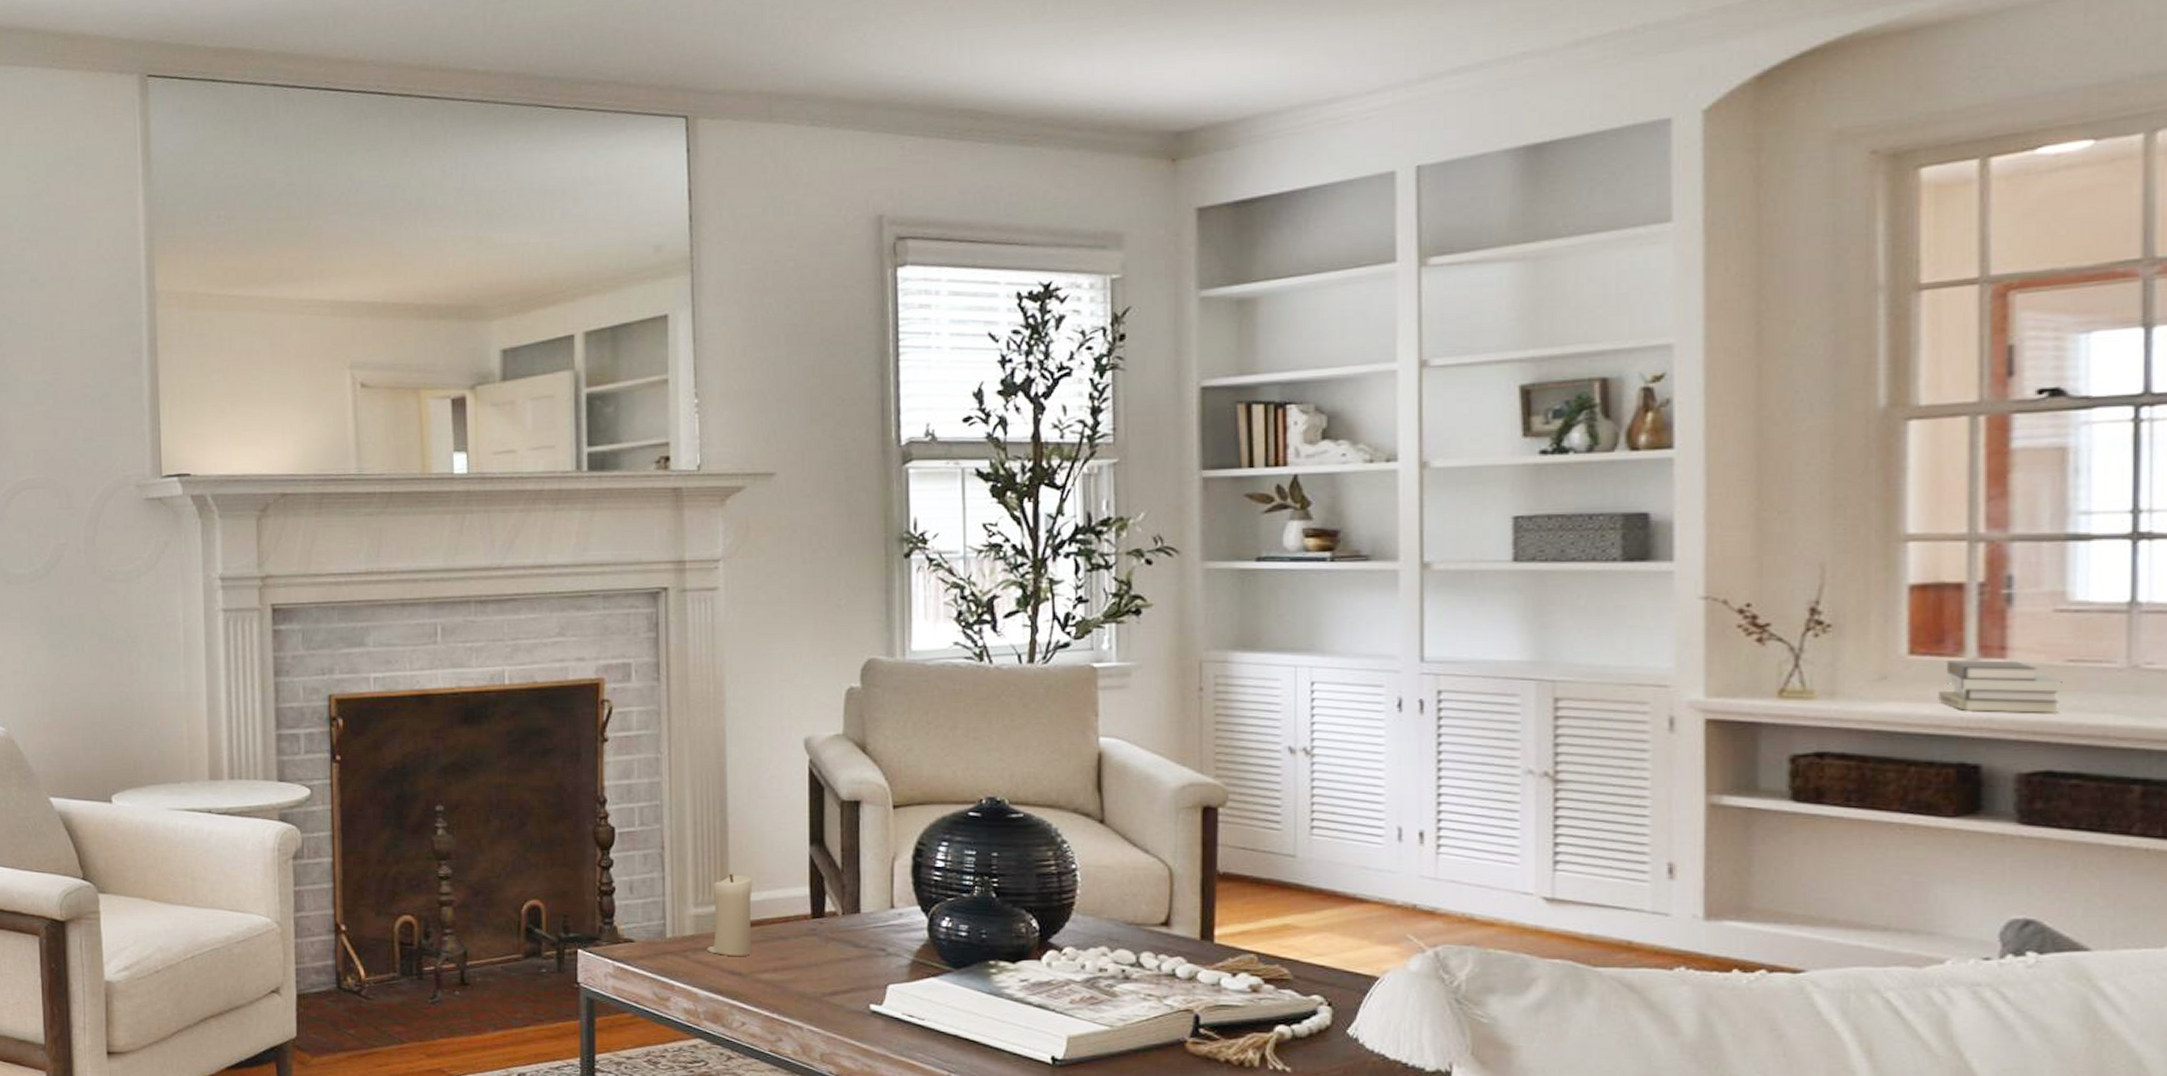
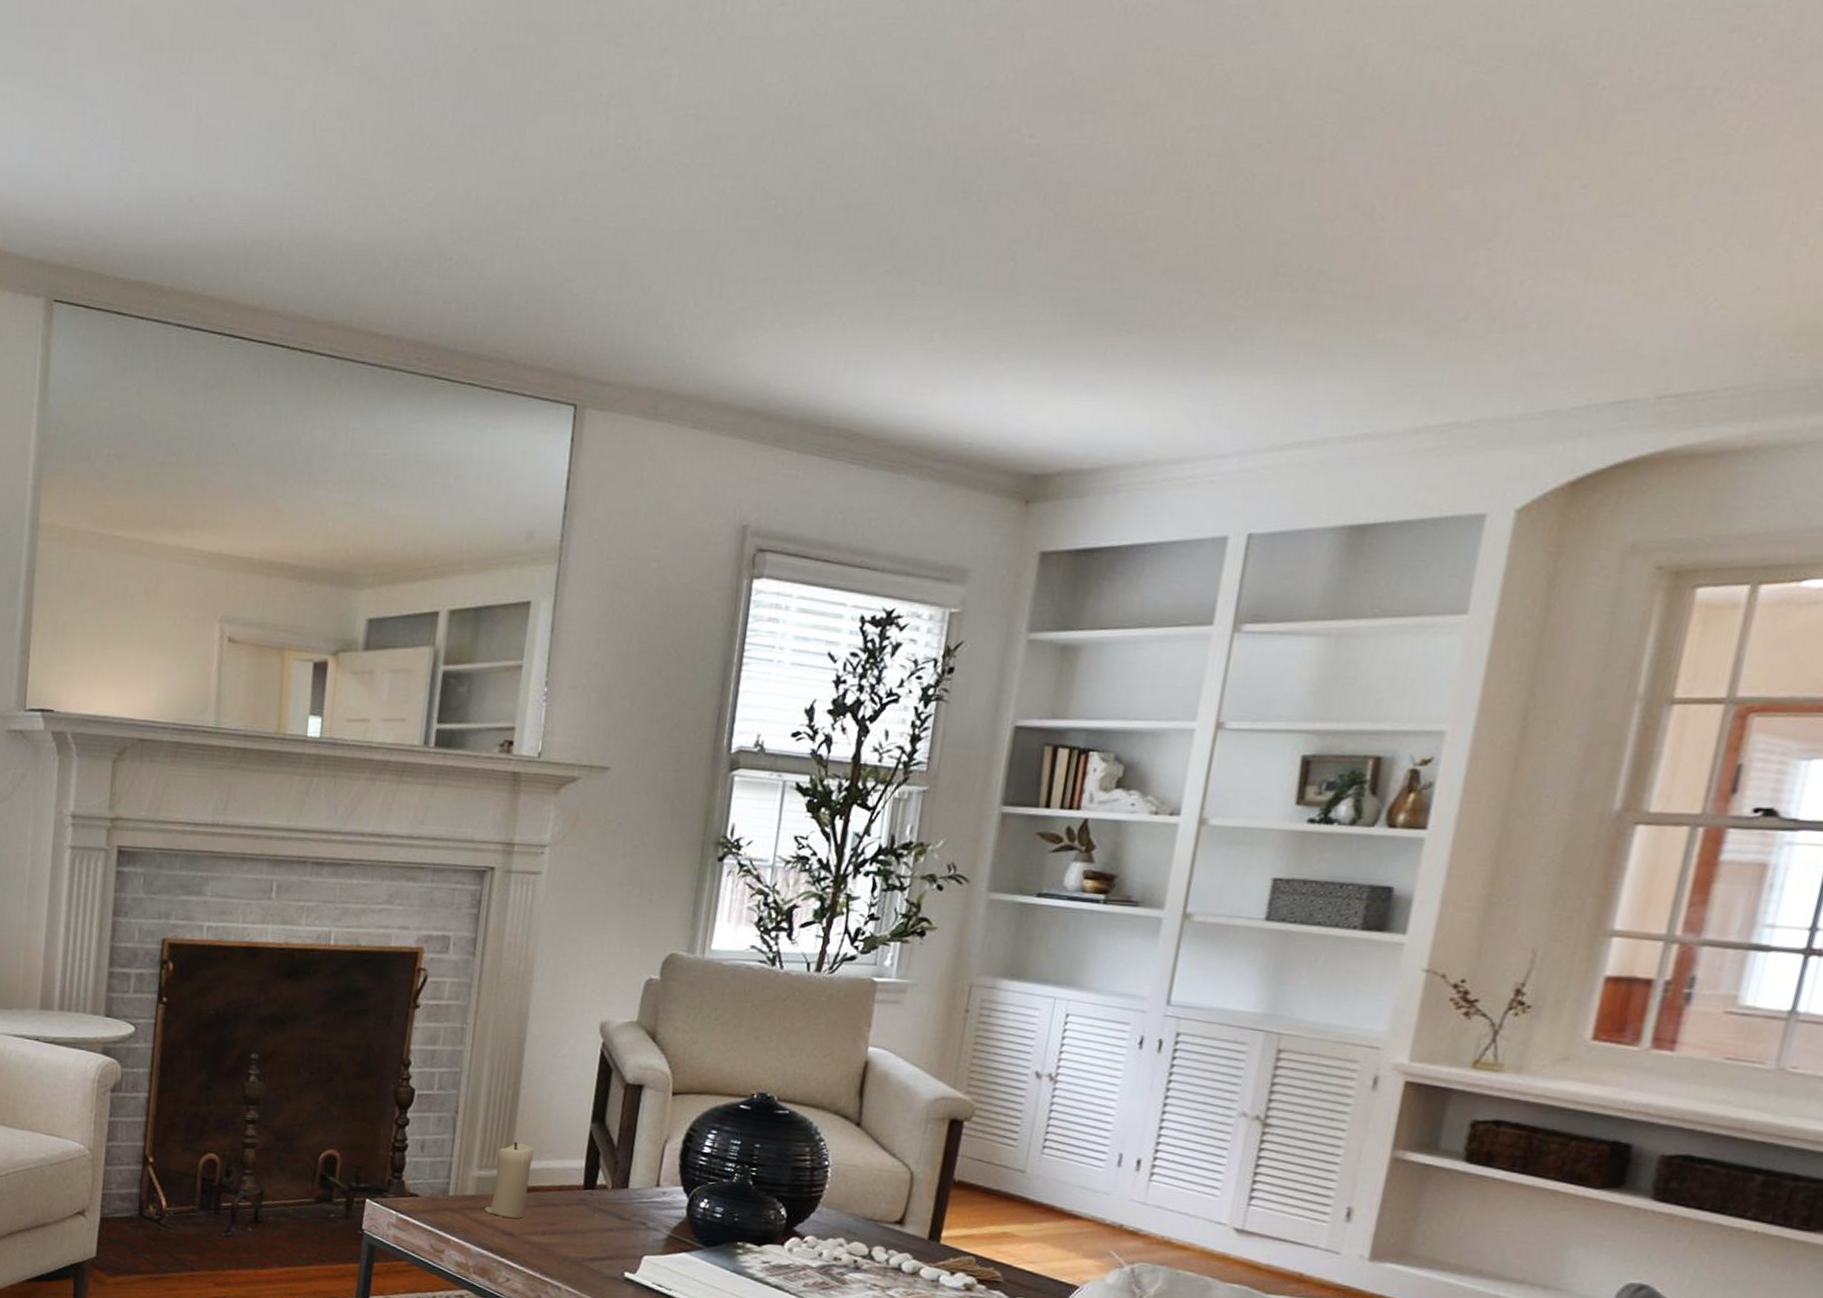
books: present [1938,660,2061,713] -> none [1608,1048,1716,1104]

